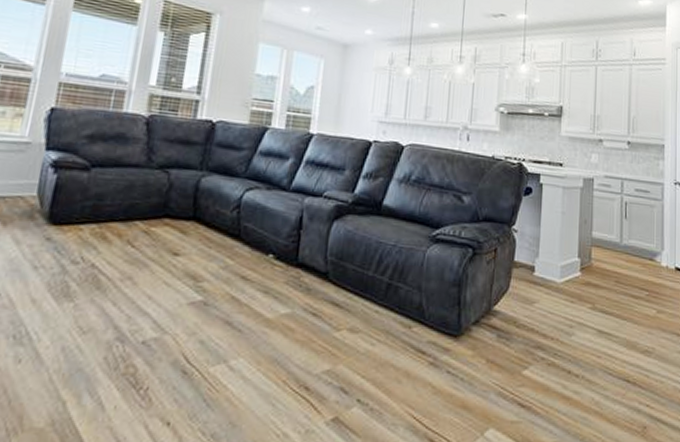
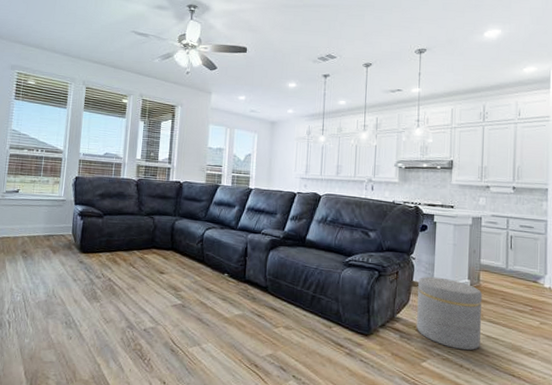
ottoman: none [517,254,594,351] -> present [417,276,483,351]

